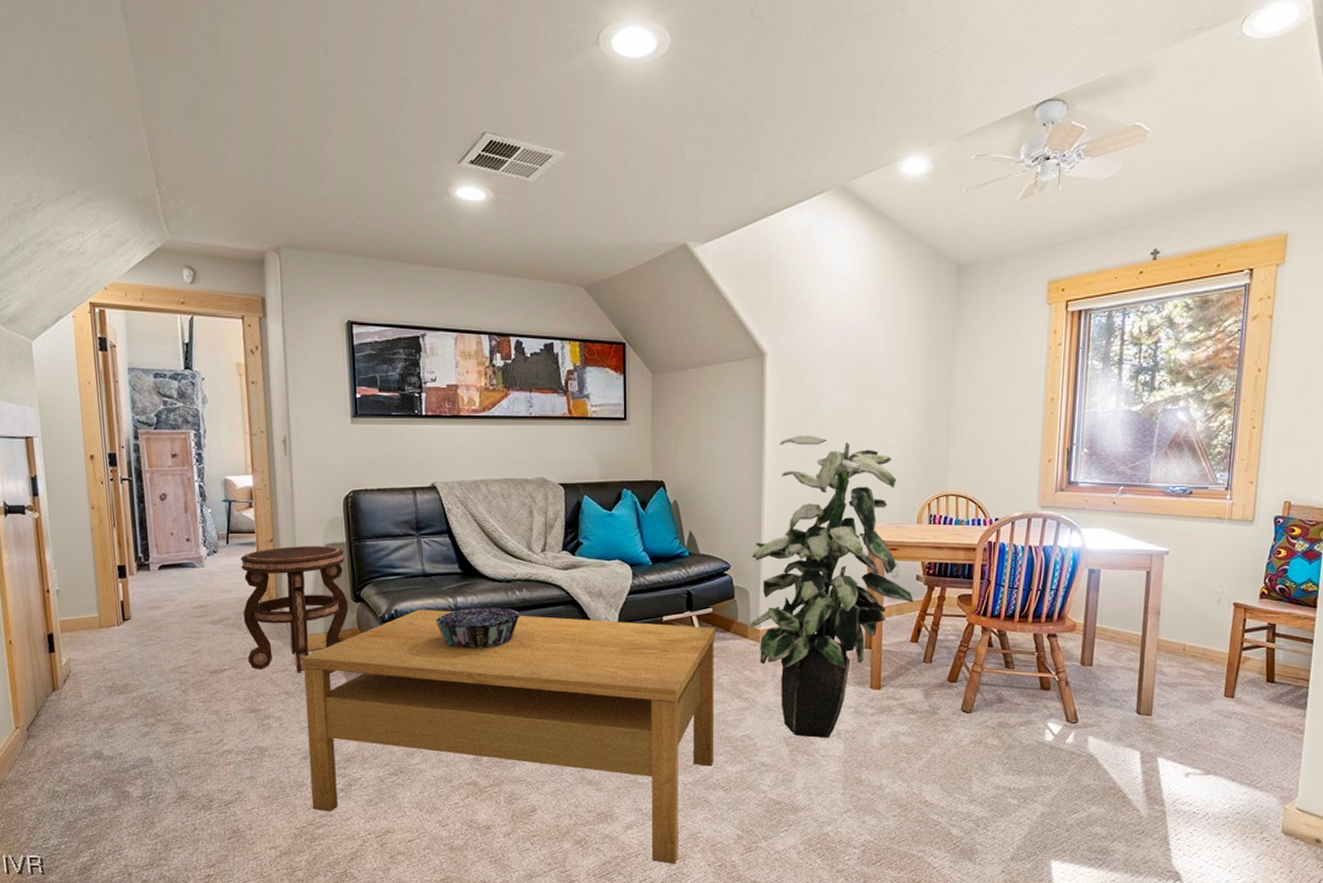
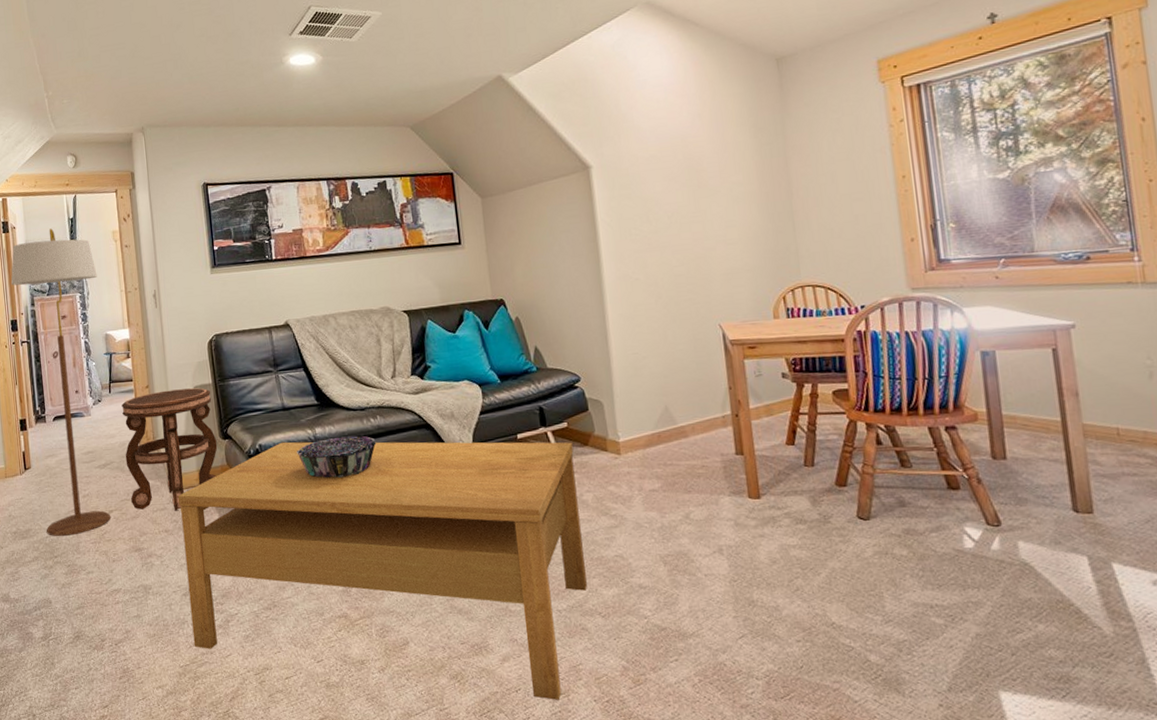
floor lamp: none [109,352,224,693] -> present [11,228,111,536]
indoor plant: present [749,435,914,739] -> none [600,240,784,556]

